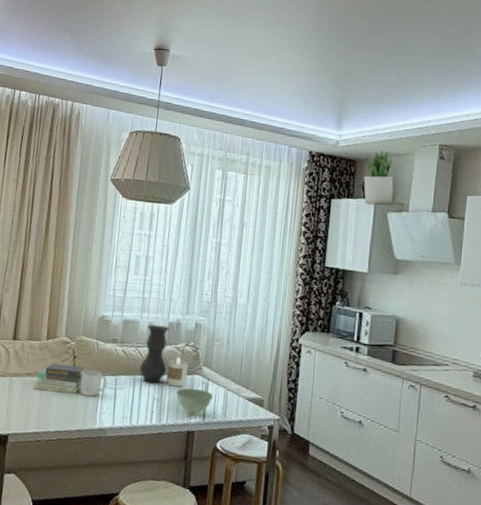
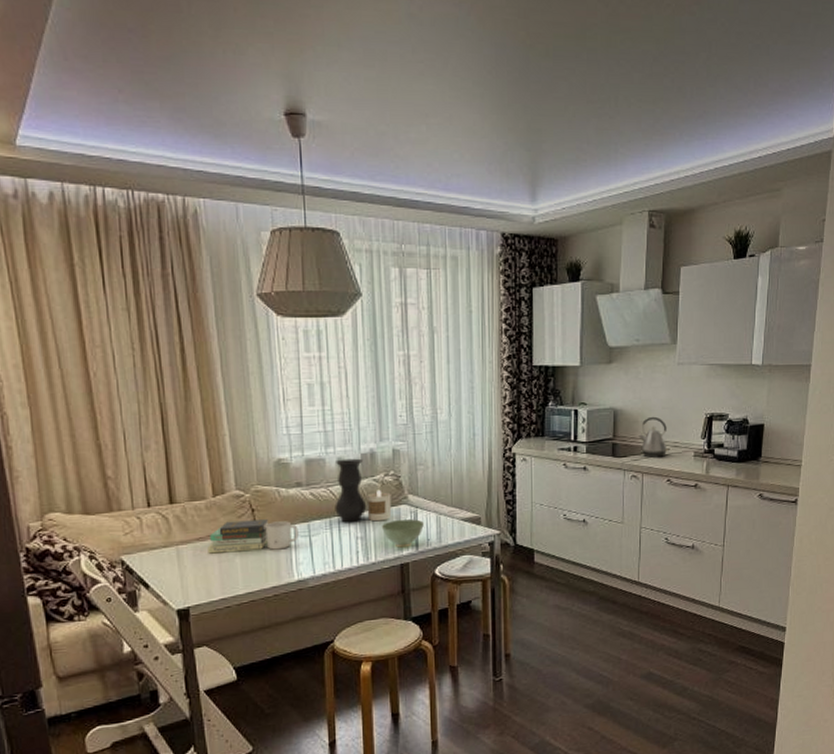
planter: present [363,151,394,205] -> none [567,224,601,289]
kettle: none [418,330,449,372] -> present [638,416,669,458]

